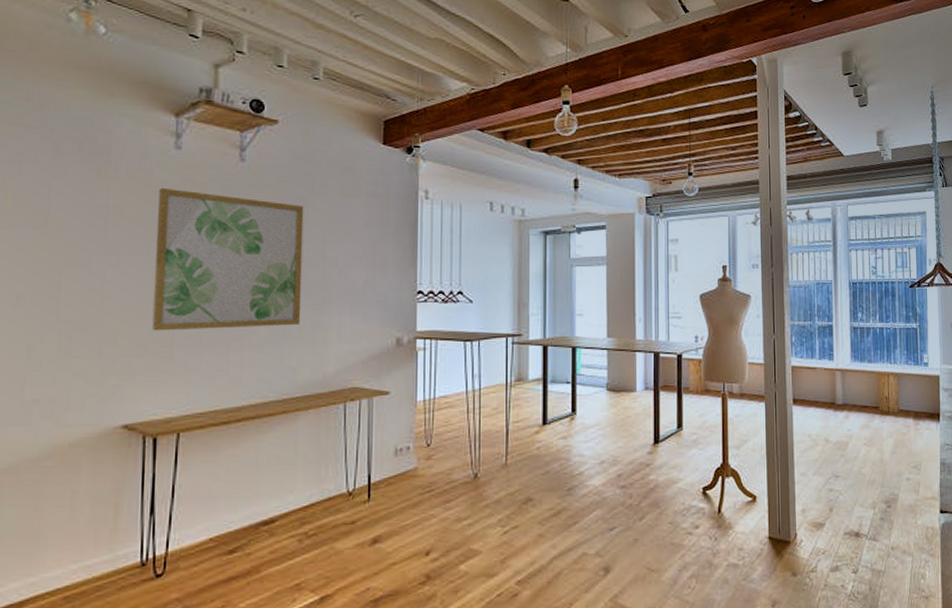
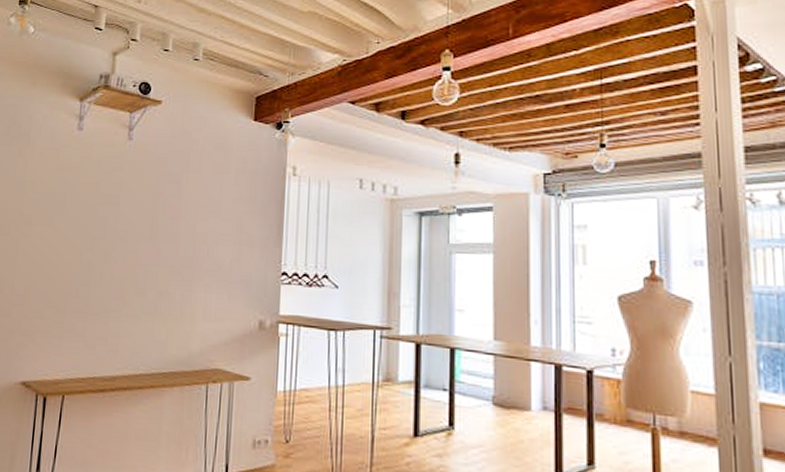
wall art: present [152,188,304,331] -> none [50,166,180,300]

